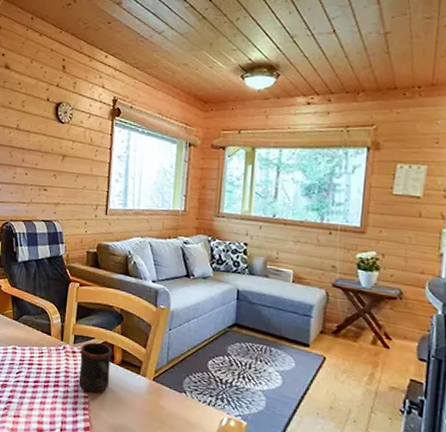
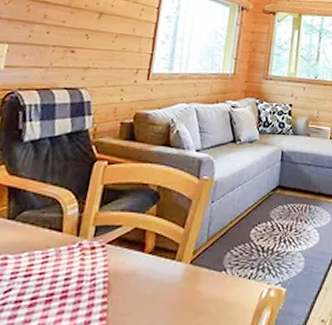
mug: present [78,342,112,393] -> none [95,231,144,295]

